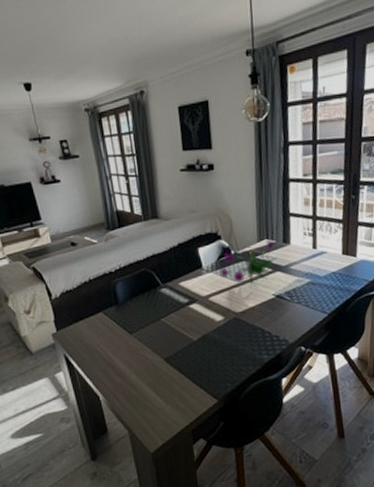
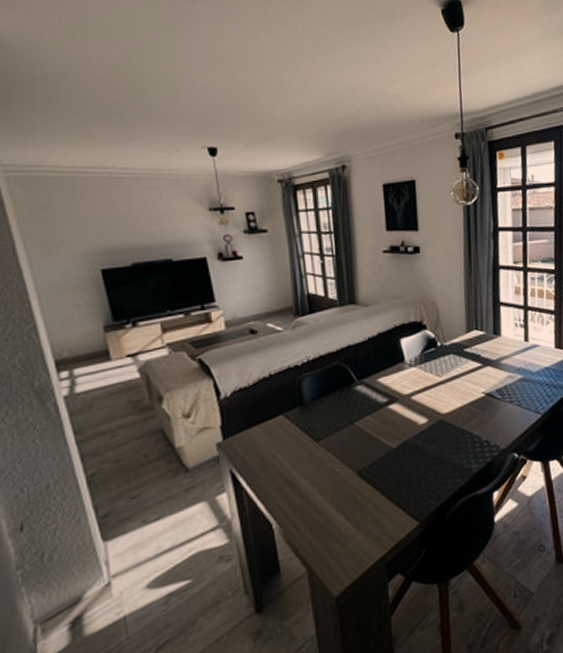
flower: present [220,237,277,290] -> none [424,327,487,387]

